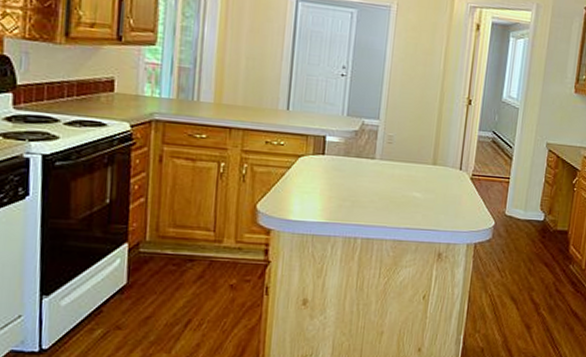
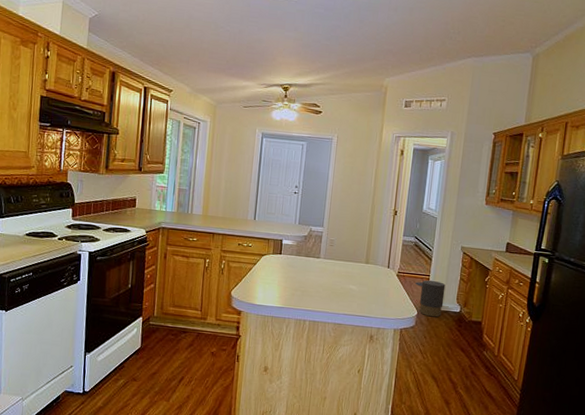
trash can: none [493,183,528,228] -> present [415,280,446,317]

